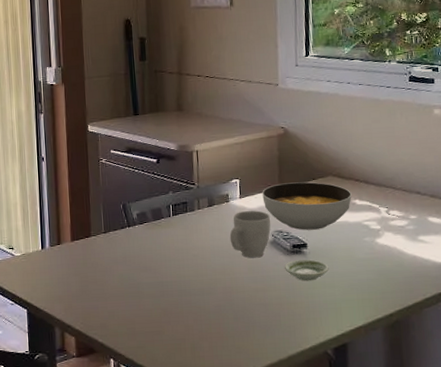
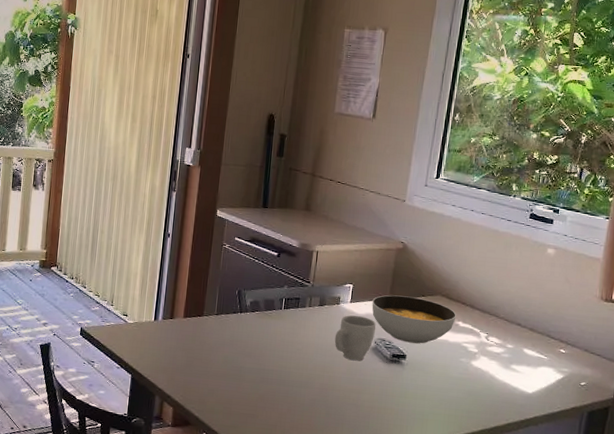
saucer: present [285,259,329,281] -> none [381,368,423,391]

